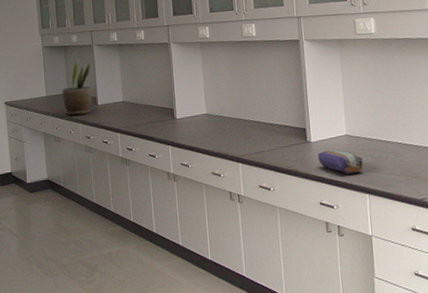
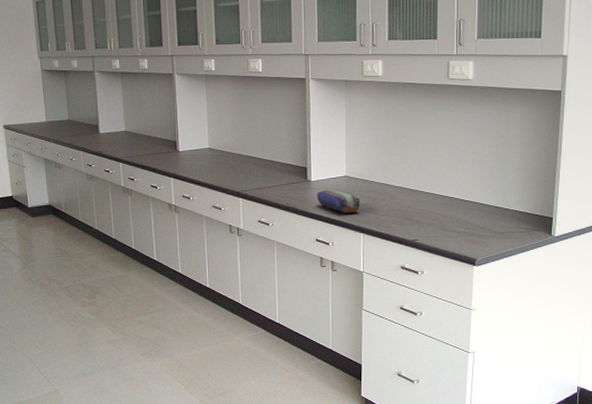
potted plant: present [61,60,93,116] -> none [62,86,94,143]

